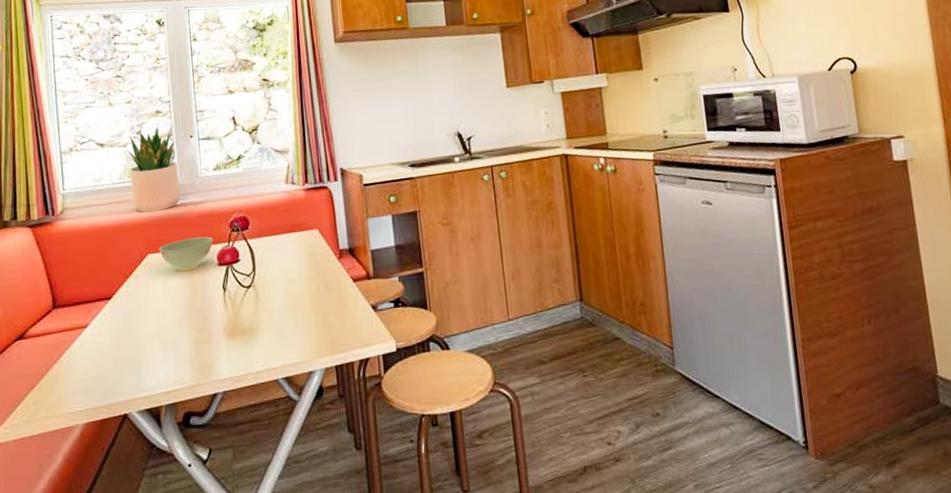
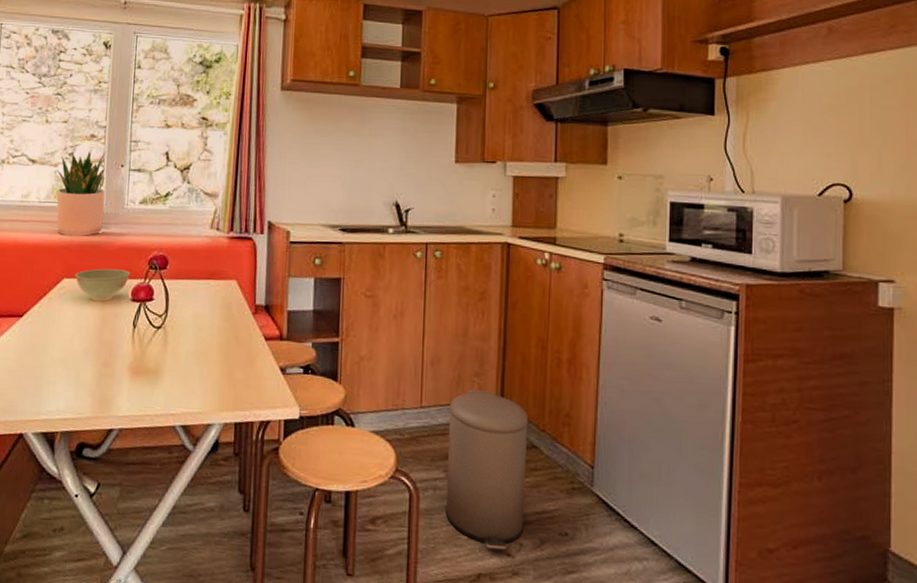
pedal bin: none [535,293,620,442] -> present [445,389,529,551]

